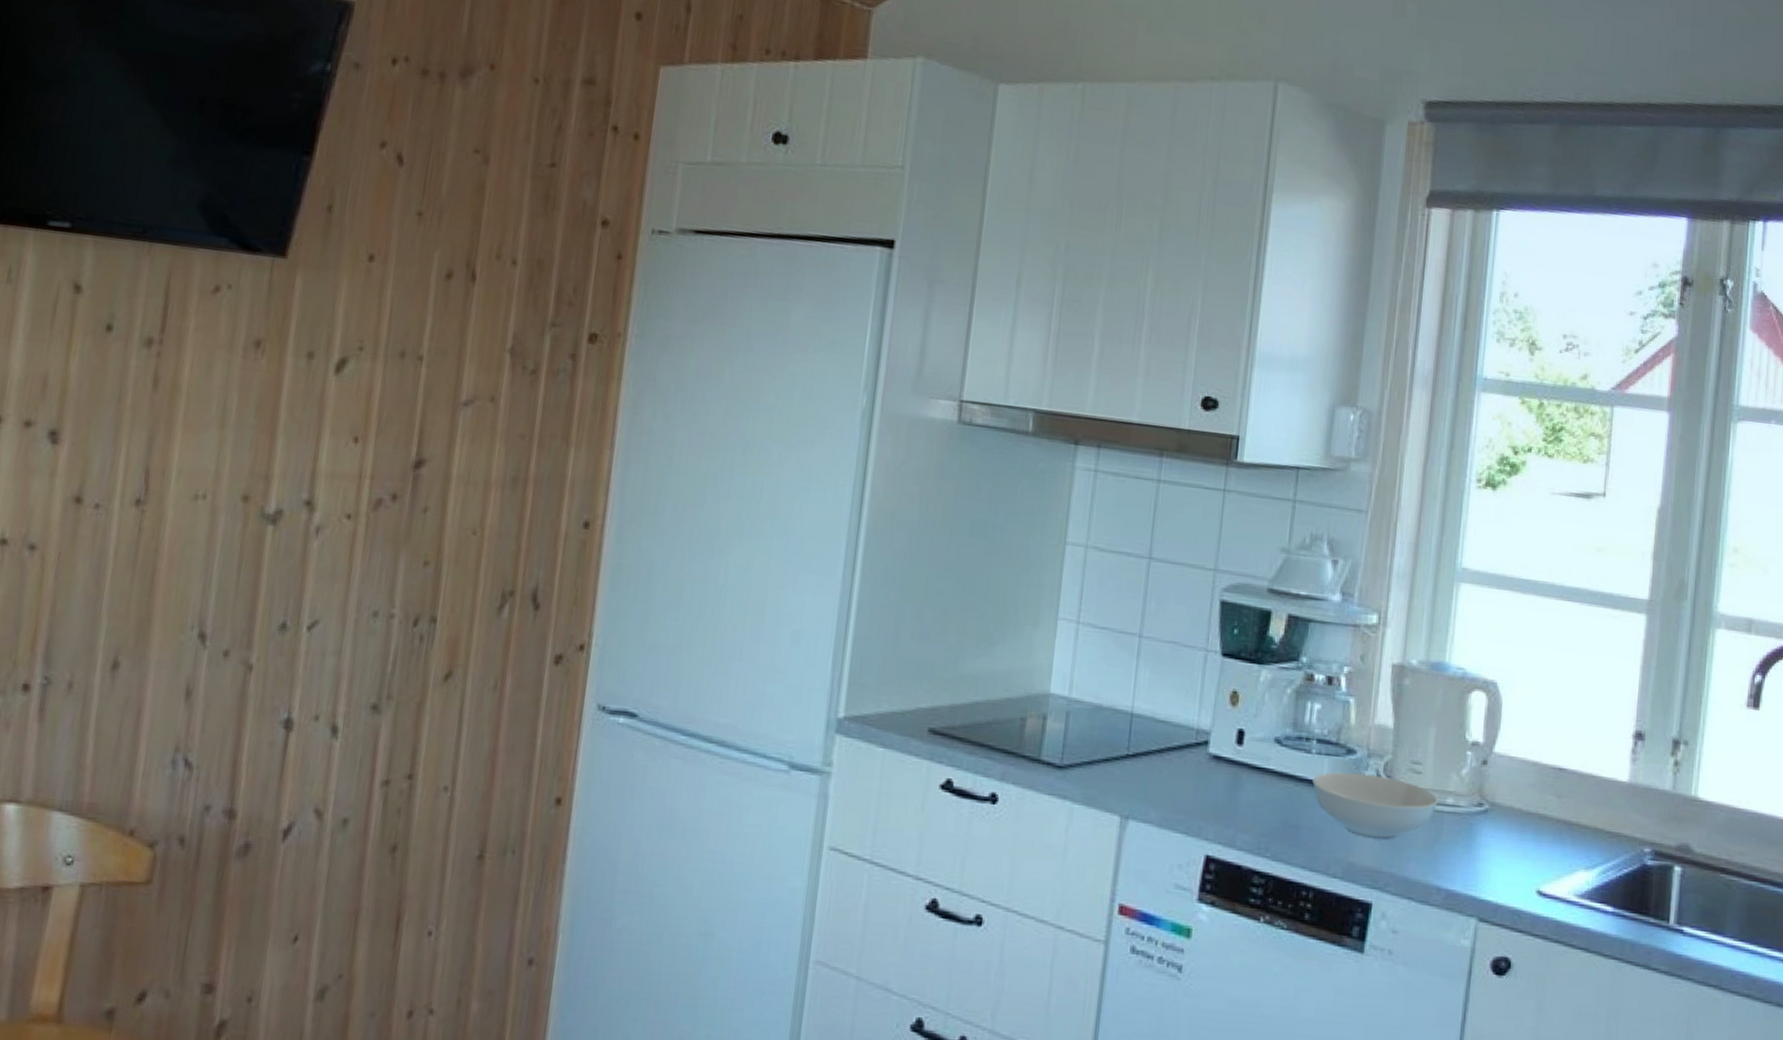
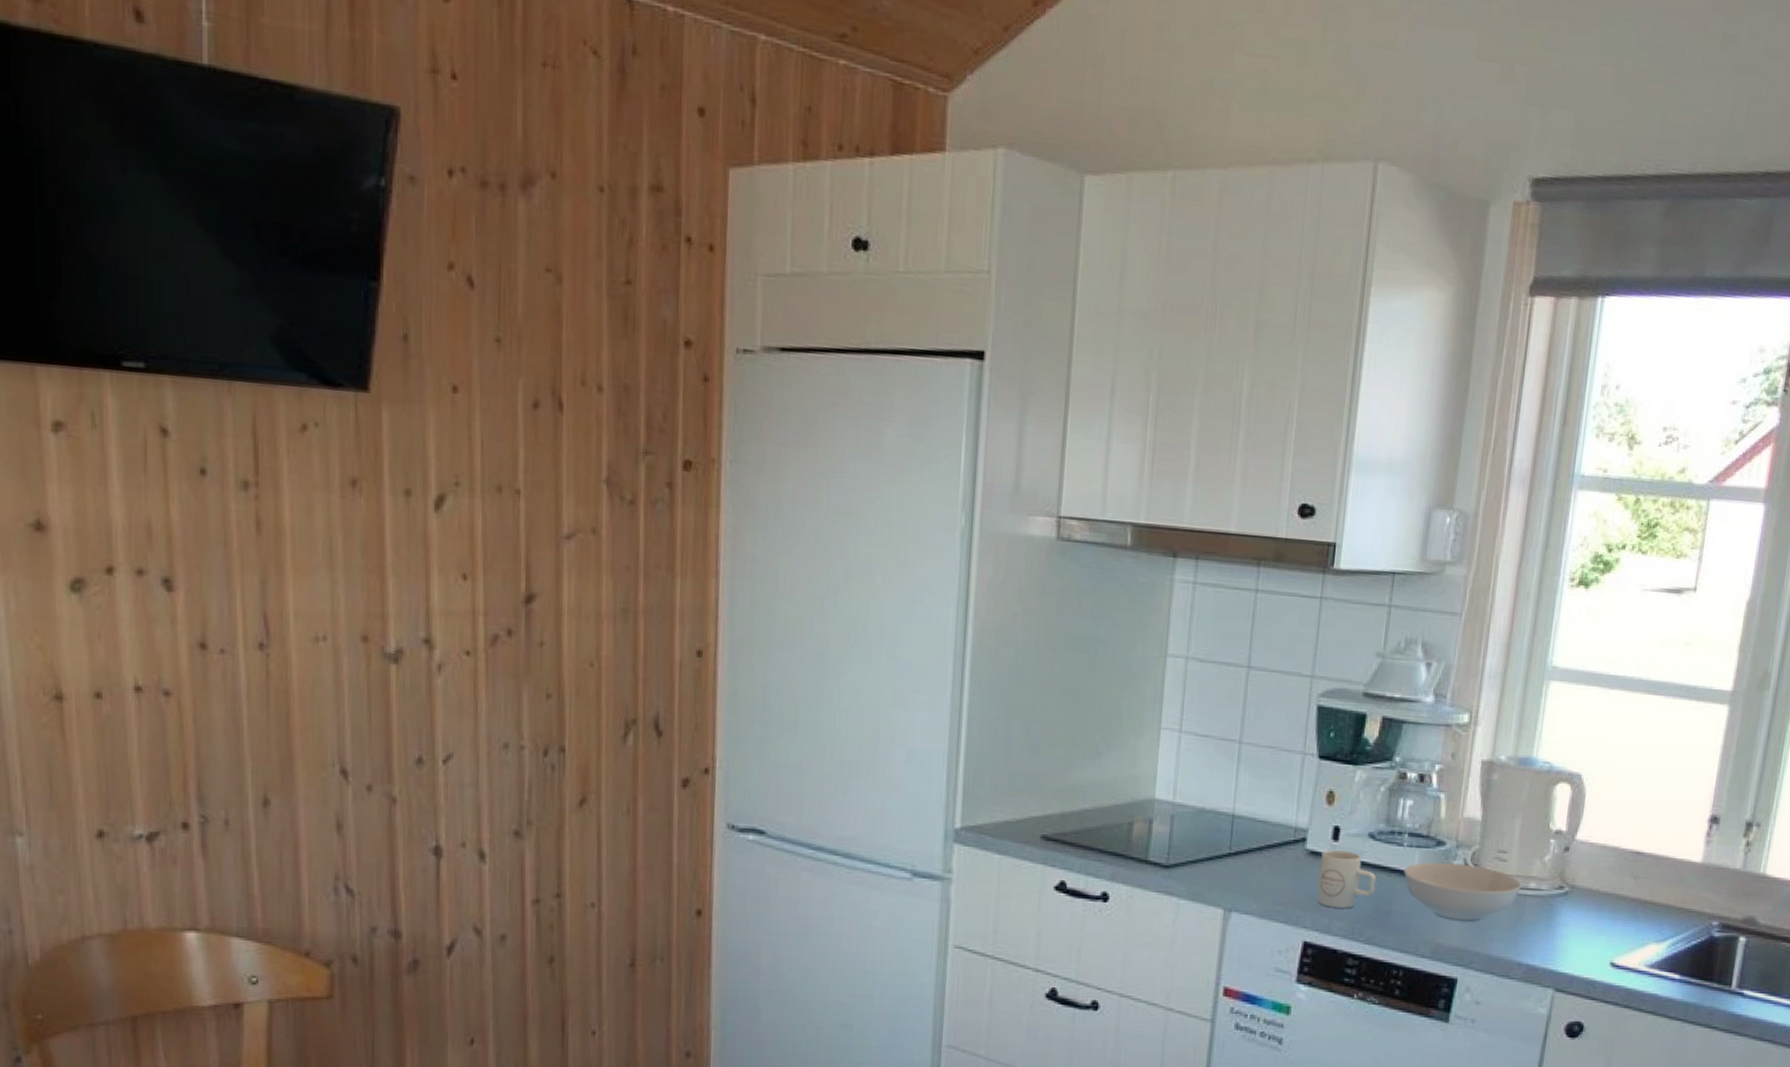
mug: none [1220,754,1284,821] -> present [1316,850,1377,909]

